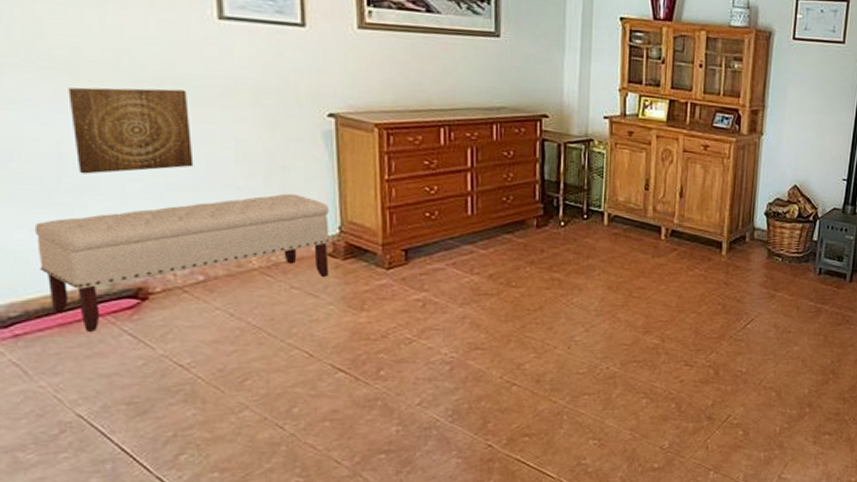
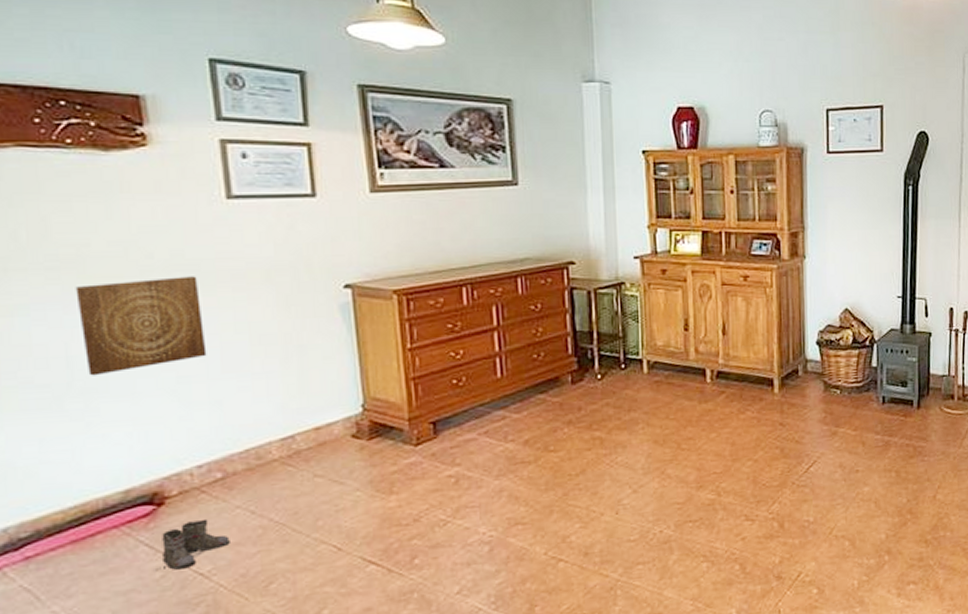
bench: present [34,193,329,333] -> none [44,374,354,548]
boots: none [138,316,209,359] -> present [156,518,230,570]

